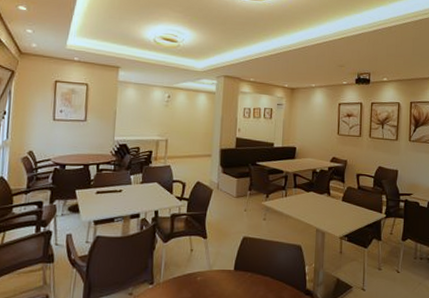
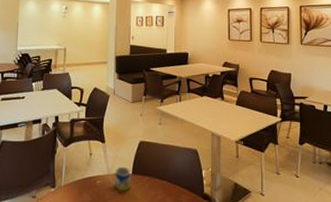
mug: none [210,262,233,287] -> present [109,166,131,191]

